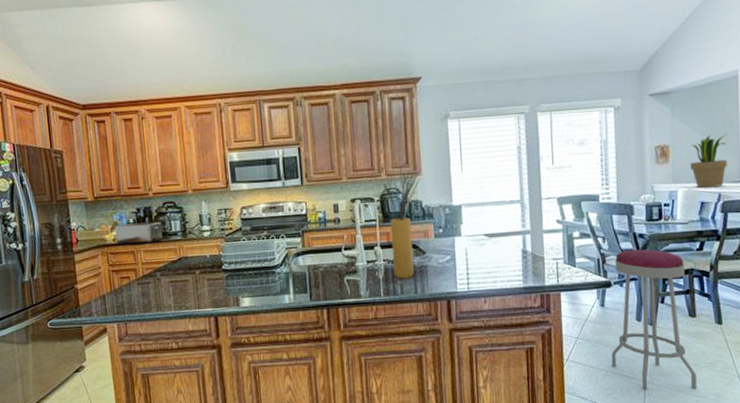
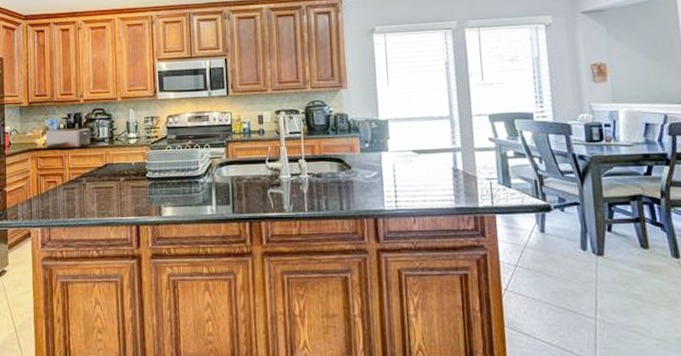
vase: present [383,166,422,279] -> none [308,79,347,194]
bar stool: present [611,249,697,390] -> none [554,171,656,330]
potted plant: present [690,133,727,188] -> none [631,52,672,109]

